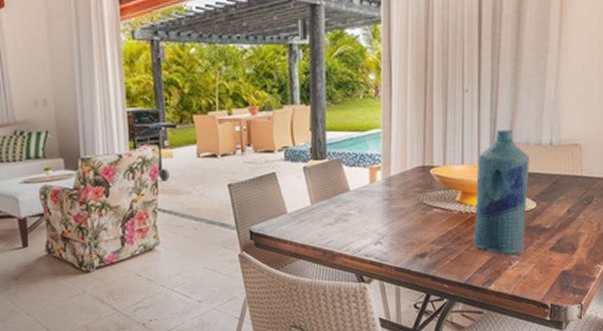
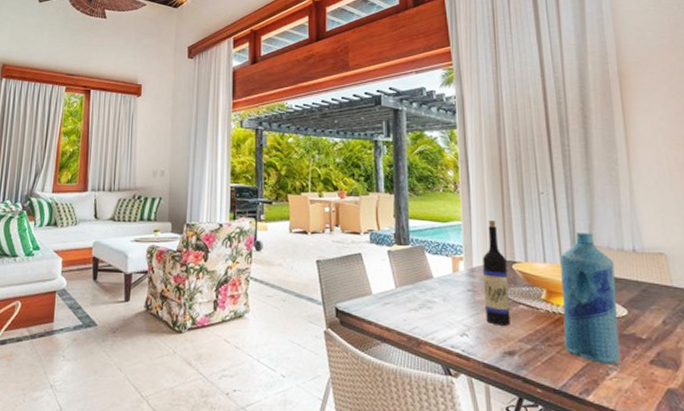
wine bottle: none [399,125,425,231] -> present [482,221,511,326]

